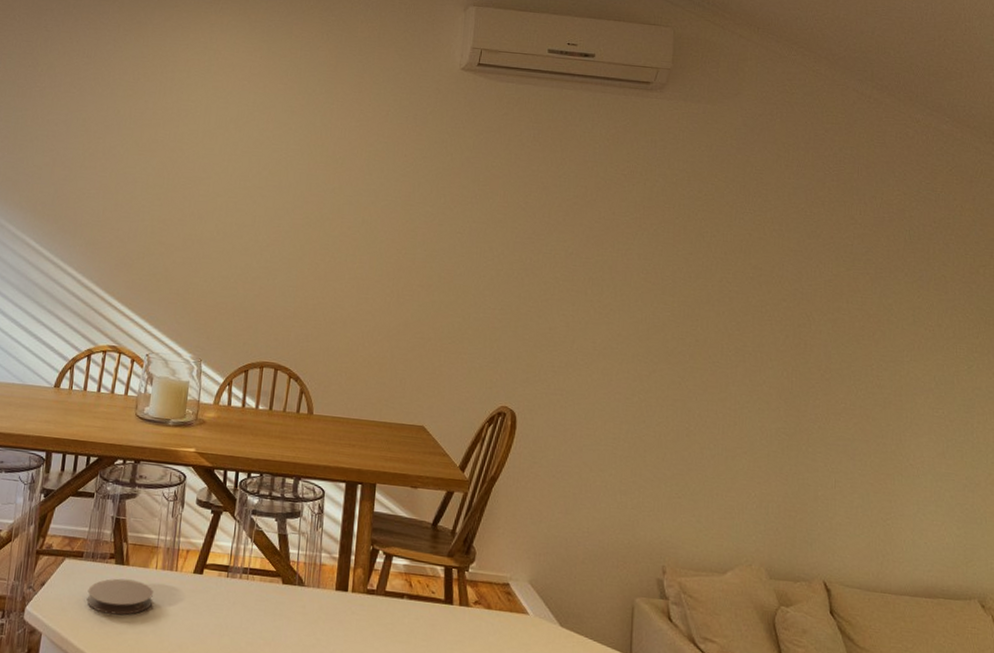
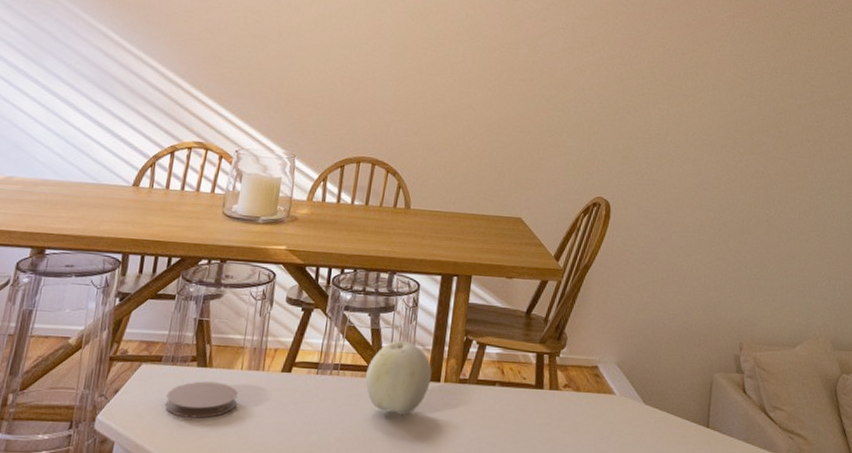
fruit: none [274,547,340,624] -> present [365,341,432,415]

